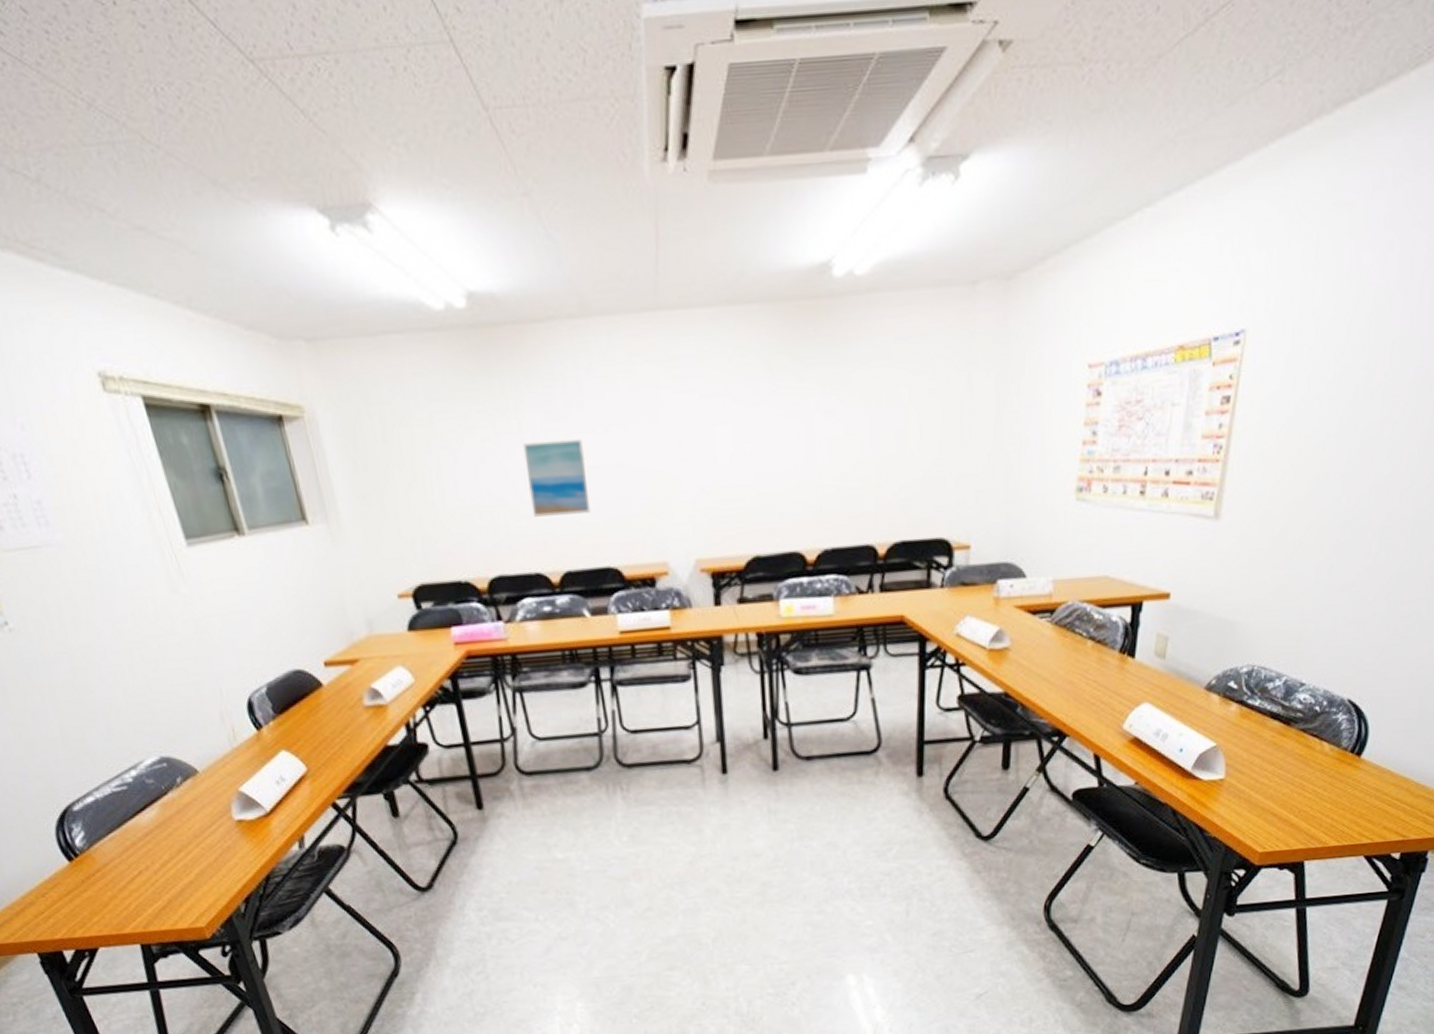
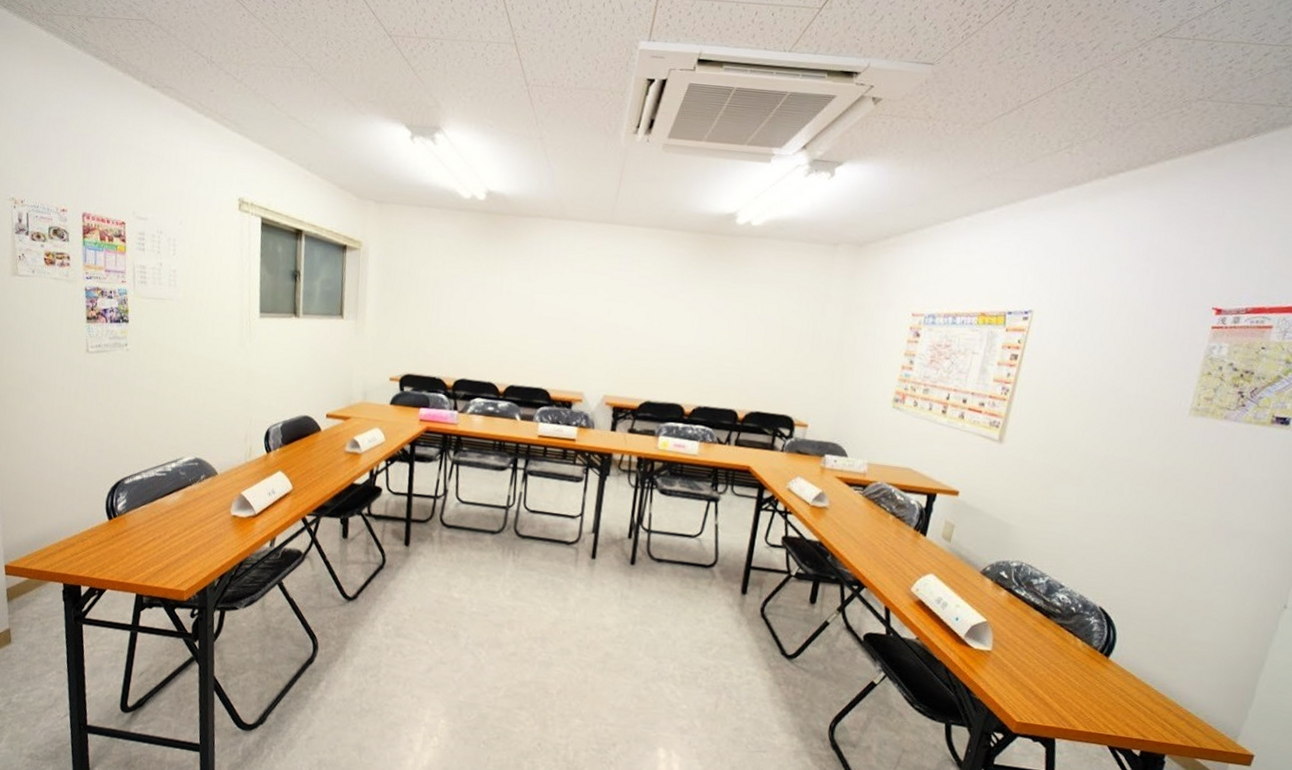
wall art: present [523,439,591,517] -> none [496,293,542,348]

